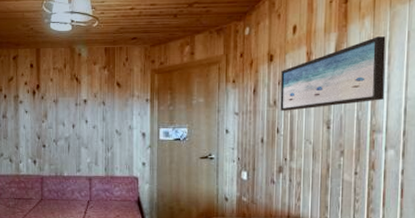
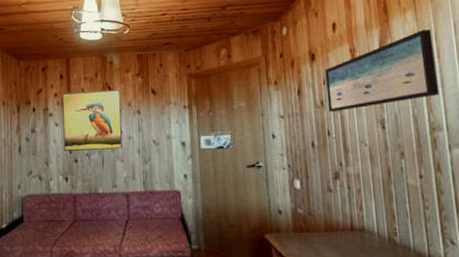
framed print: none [32,81,87,137] -> present [62,89,122,151]

